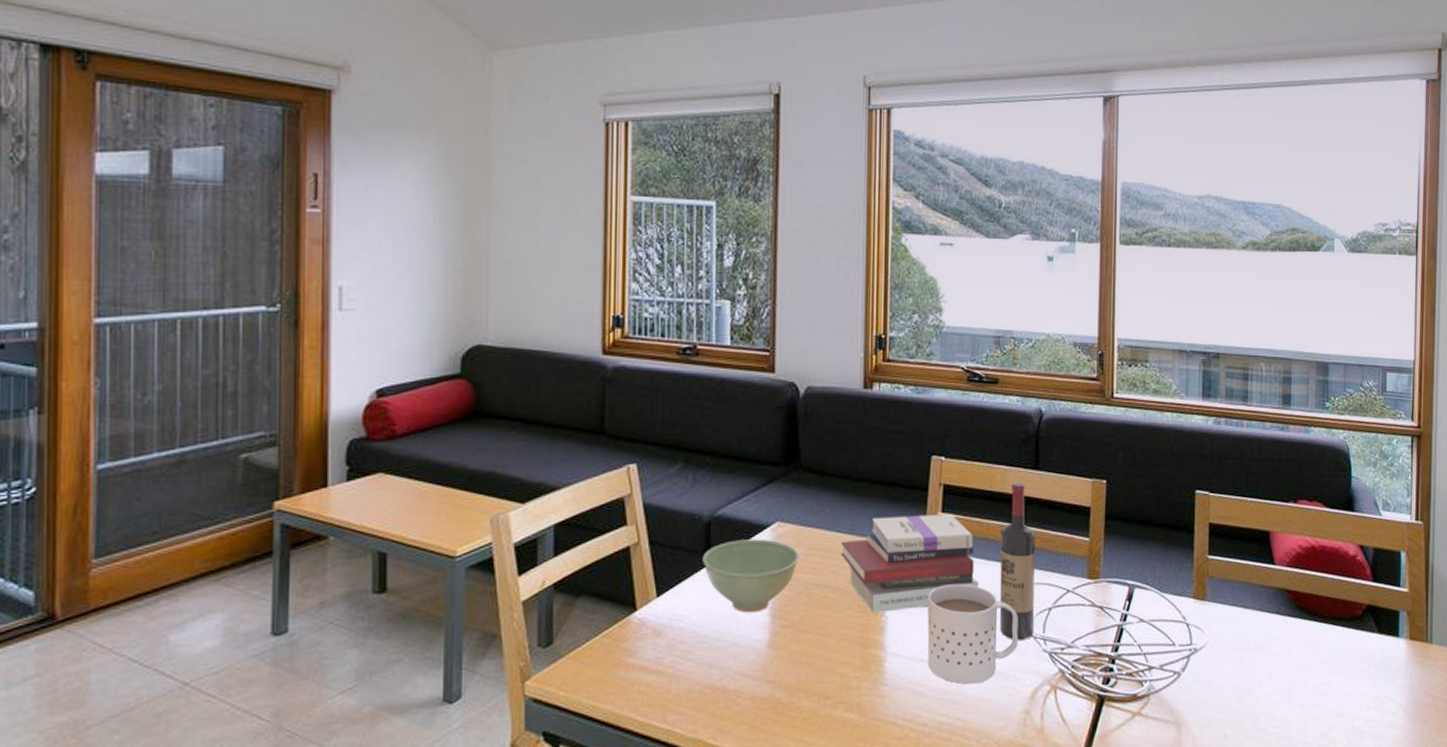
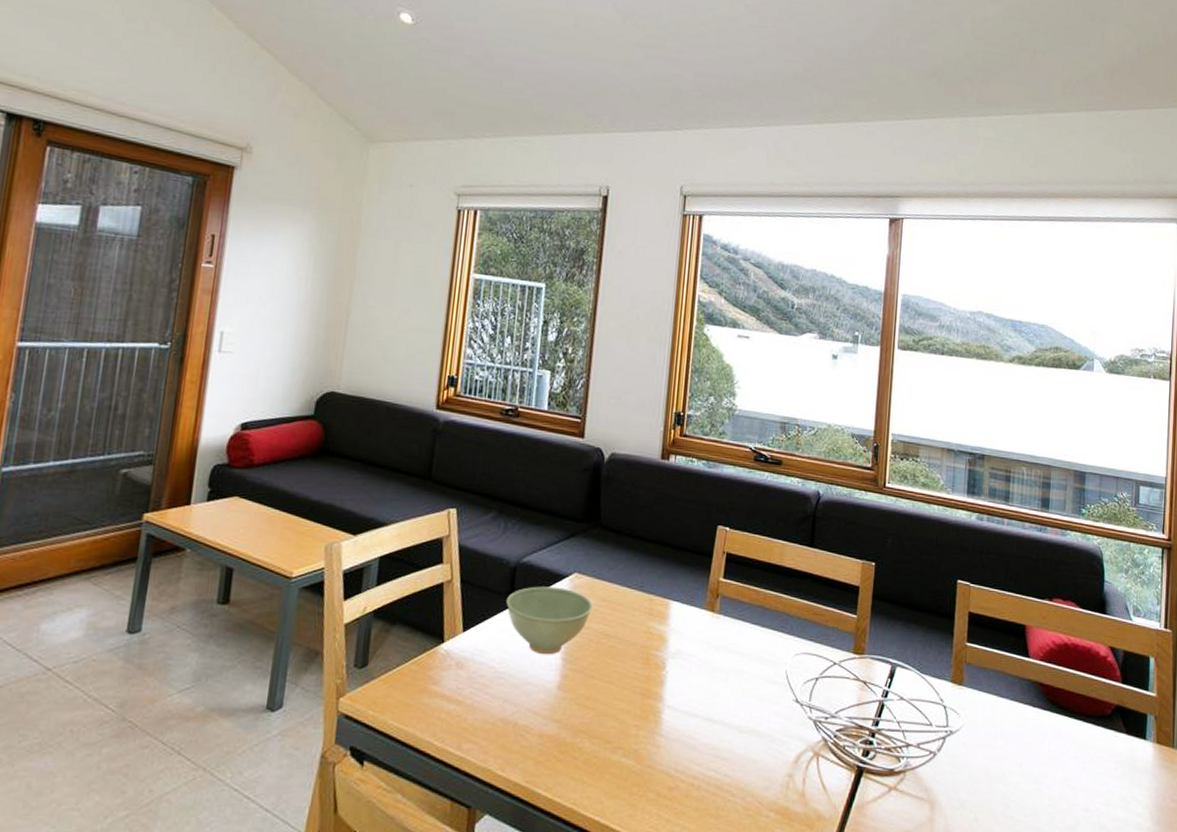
books: present [840,514,979,613] -> none [629,577,753,667]
mug: present [927,584,1018,685] -> none [701,646,787,743]
wine bottle: present [999,482,1035,640] -> none [769,557,807,706]

